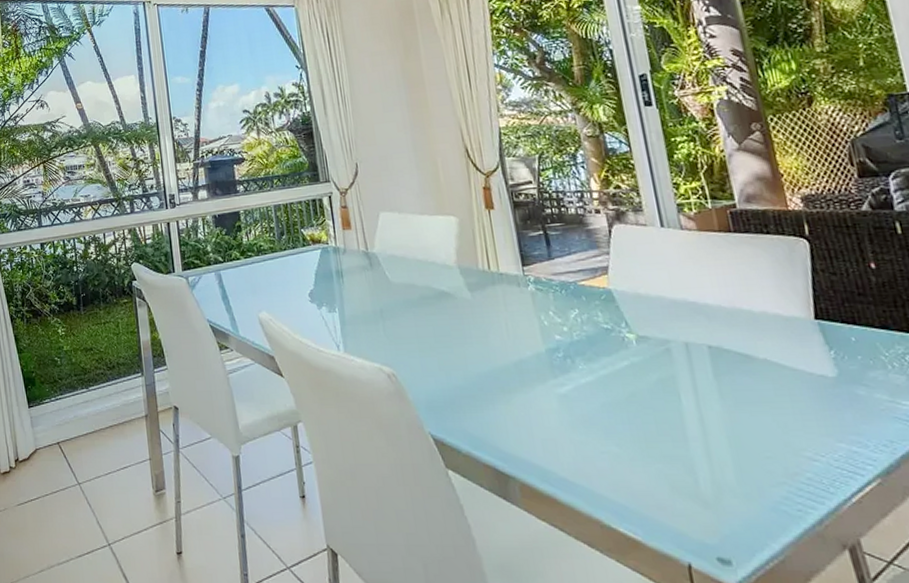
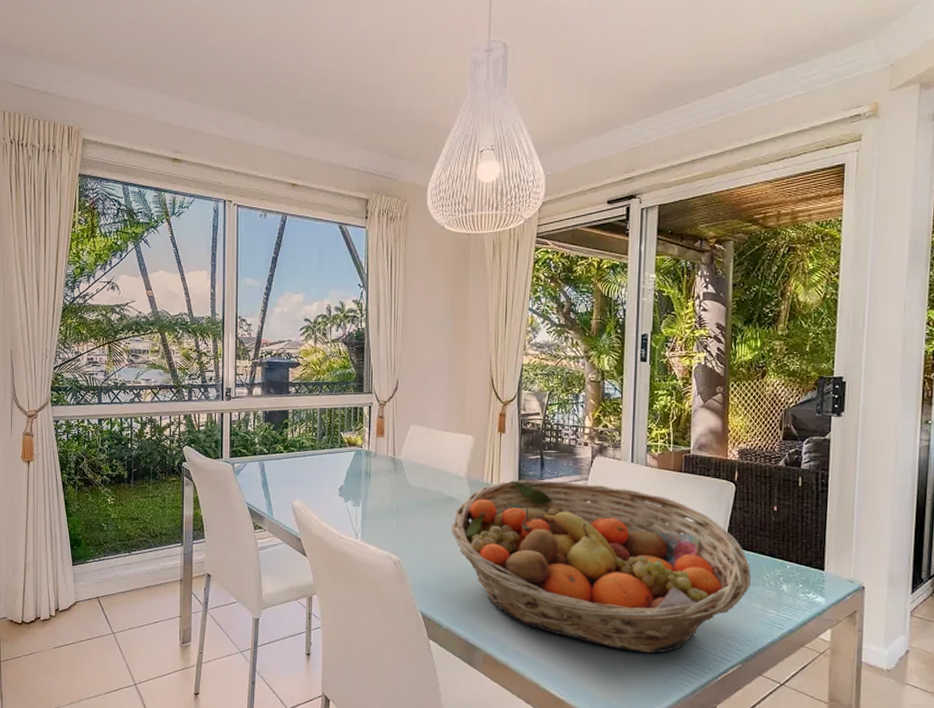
fruit basket: none [449,258,865,470] -> present [451,479,751,653]

